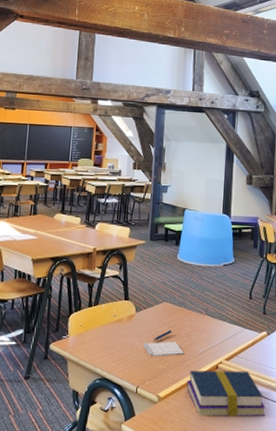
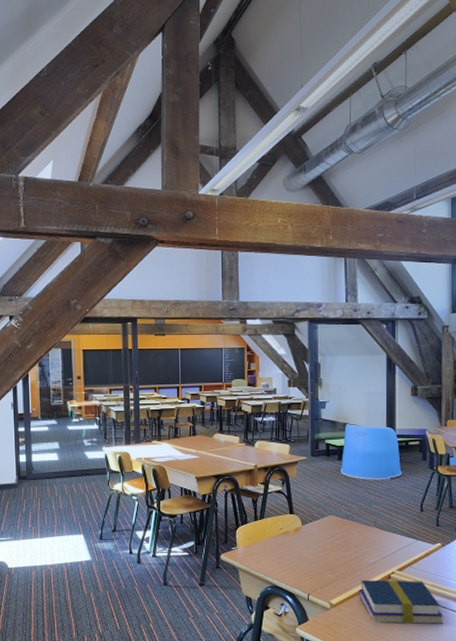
notebook: present [143,330,184,357] -> none [311,541,354,567]

